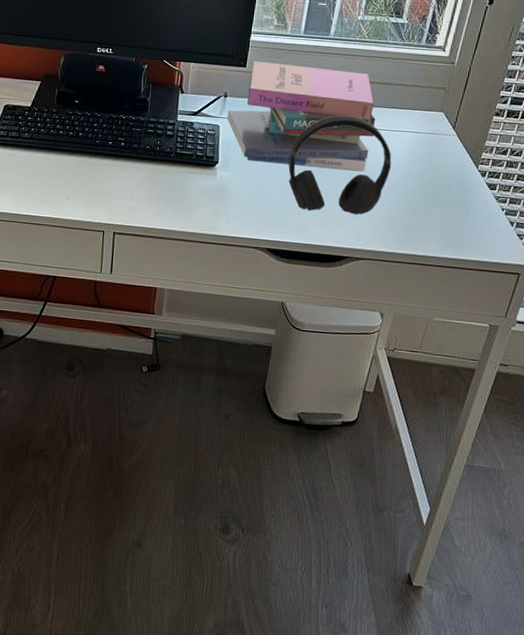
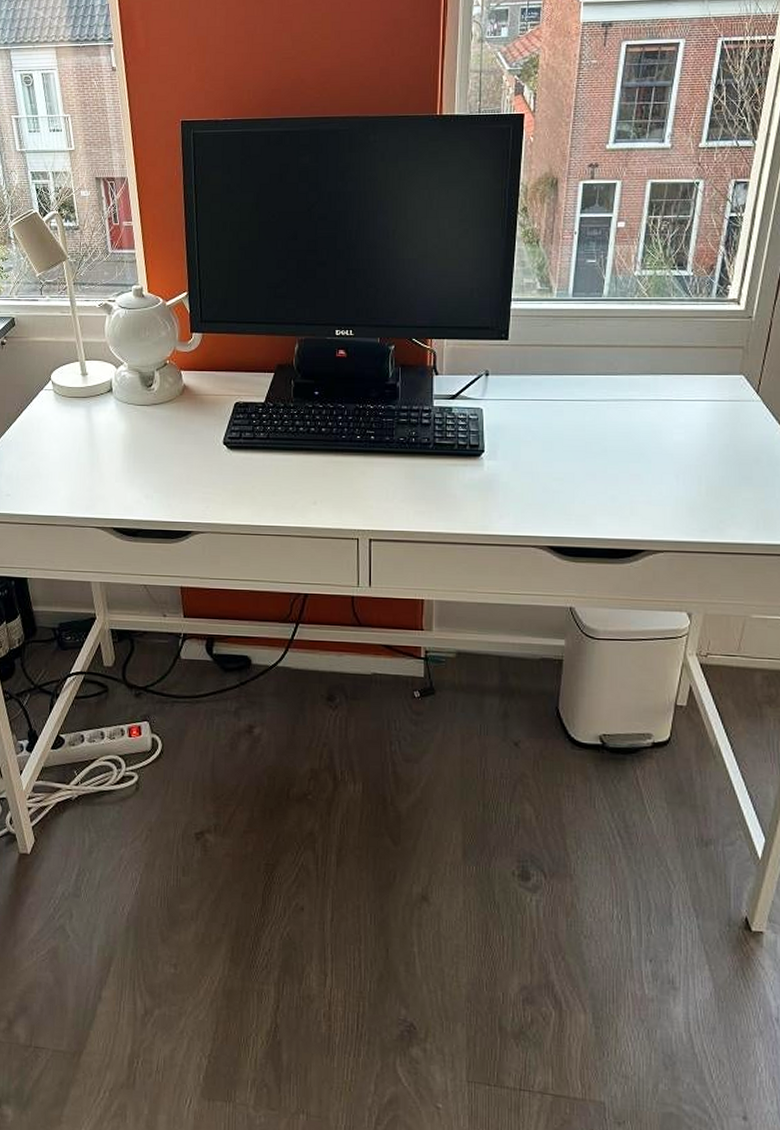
books: present [227,61,376,172] -> none [490,332,664,451]
headphones: present [288,115,392,215] -> none [566,386,687,501]

